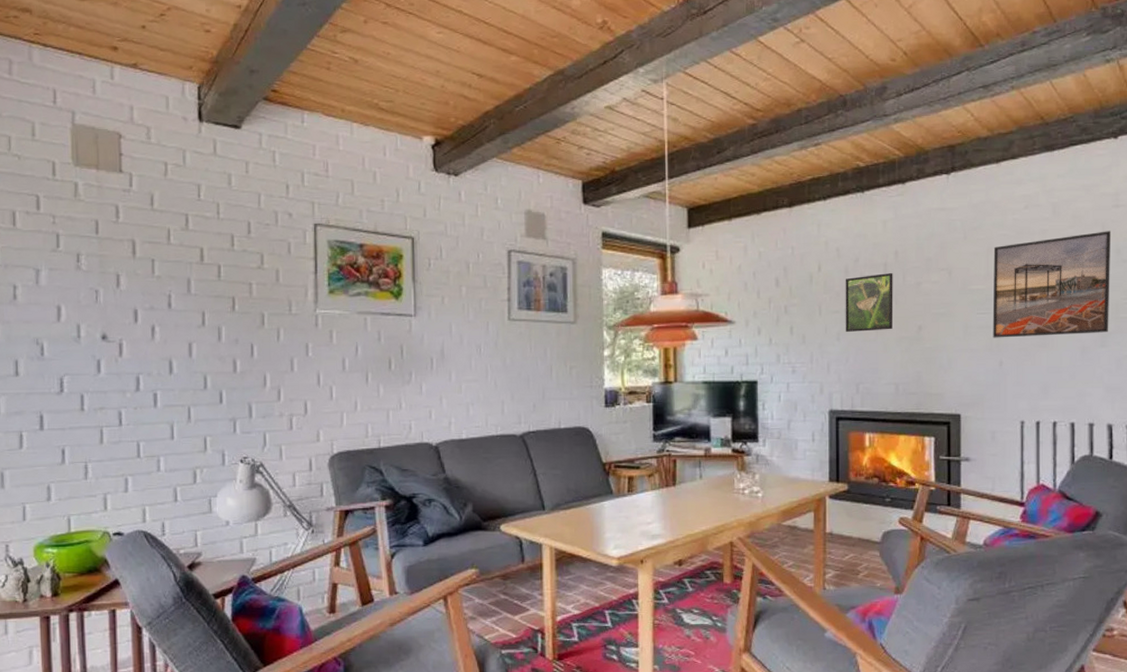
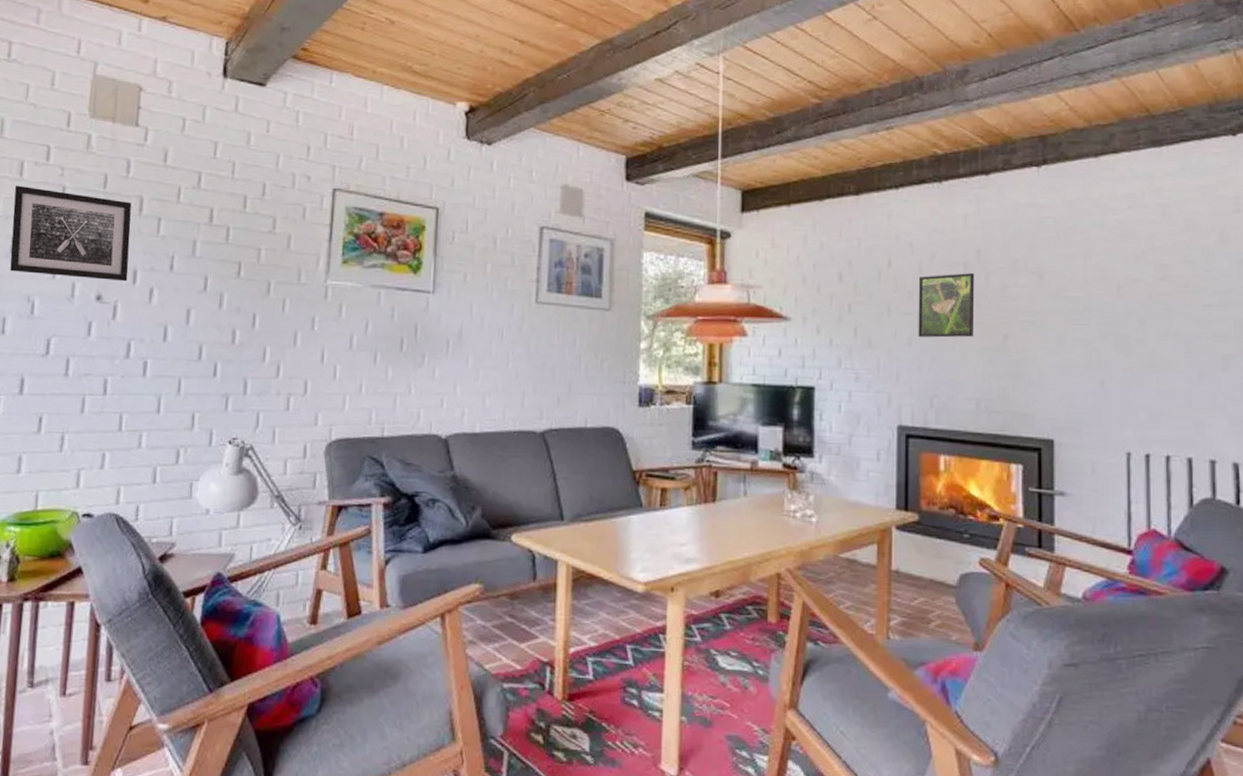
wall art: none [10,235,129,321] -> present [10,185,132,282]
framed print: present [992,231,1112,338] -> none [1091,238,1232,355]

